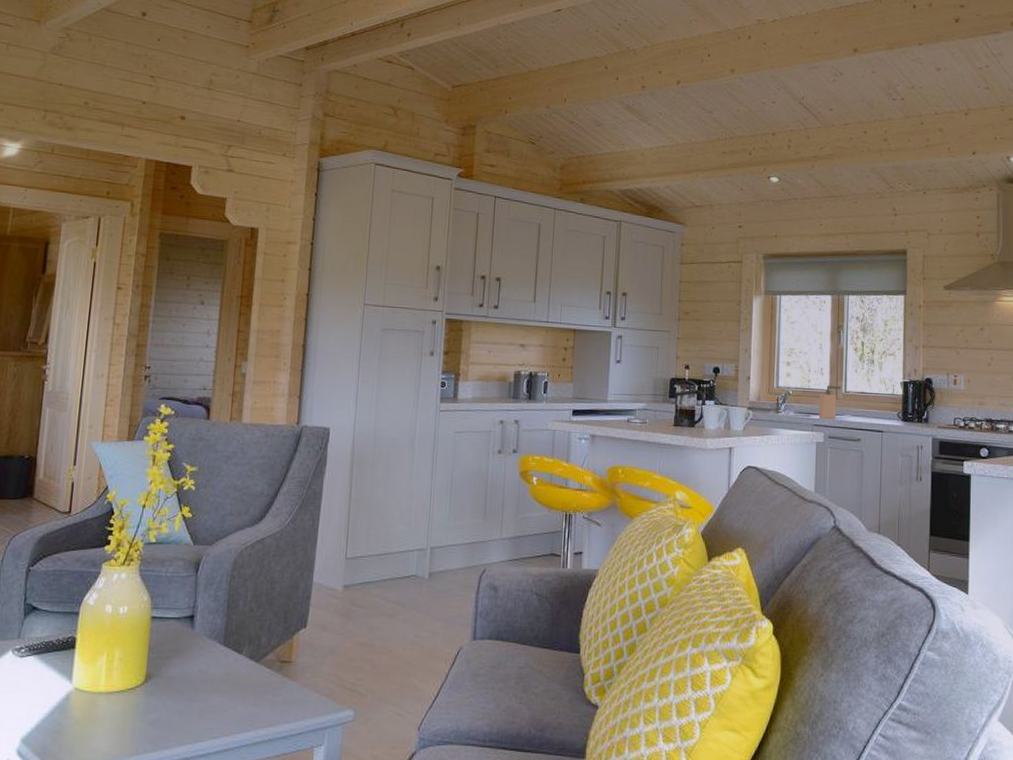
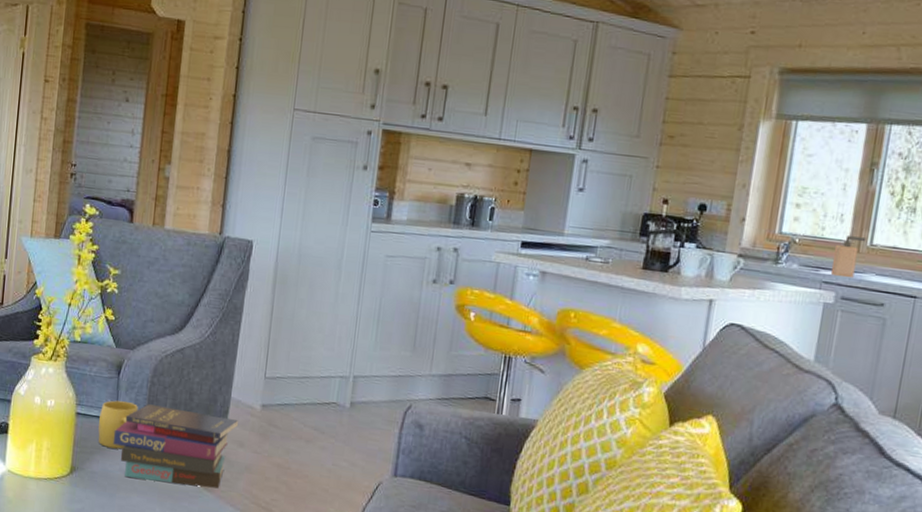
mug: none [175,599,219,649] -> present [98,400,139,450]
books: none [191,599,322,678] -> present [113,404,239,489]

